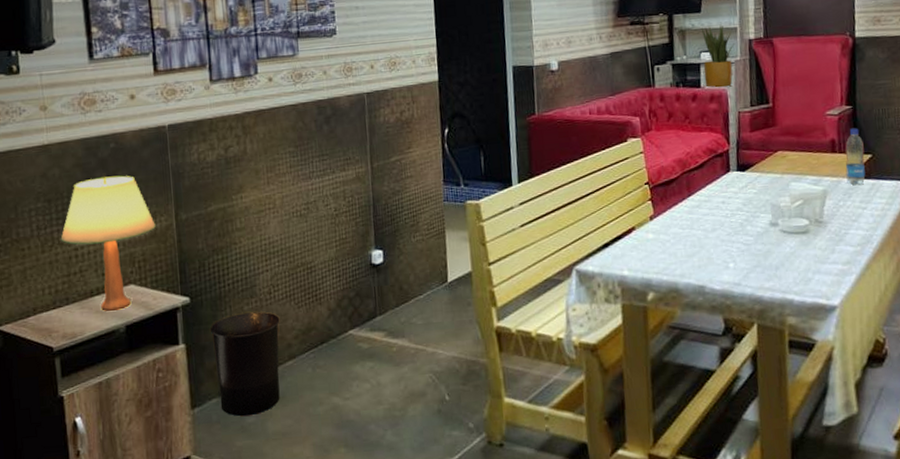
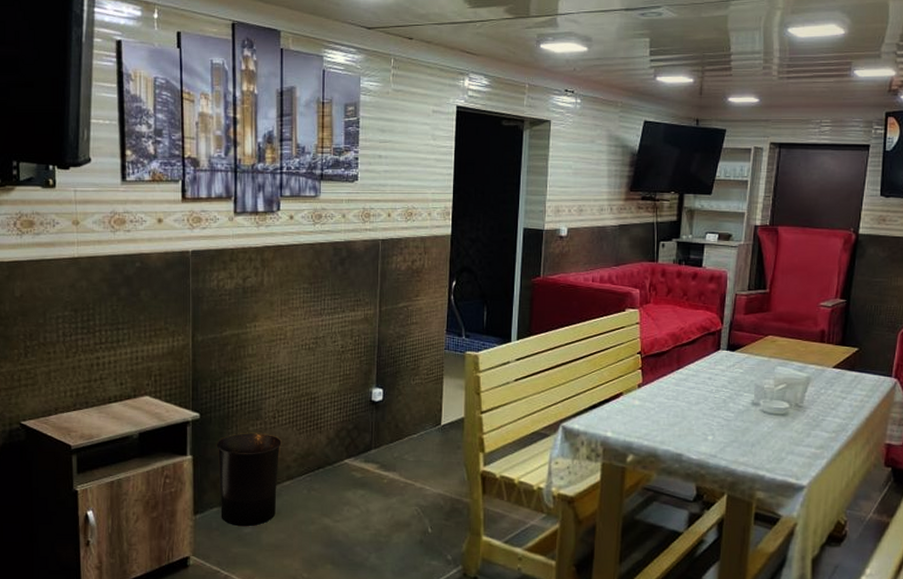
table lamp: present [60,174,157,311] -> none [84,291,174,418]
planter: present [701,24,735,88] -> none [707,208,741,269]
bottle: present [845,128,866,186] -> none [831,321,853,376]

